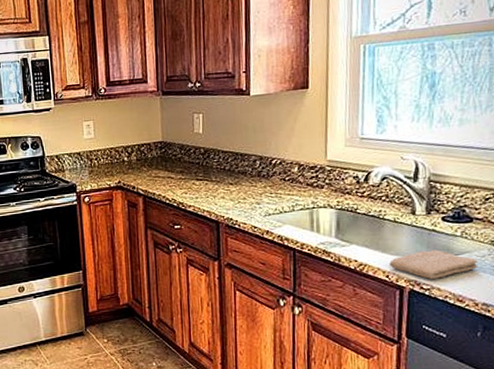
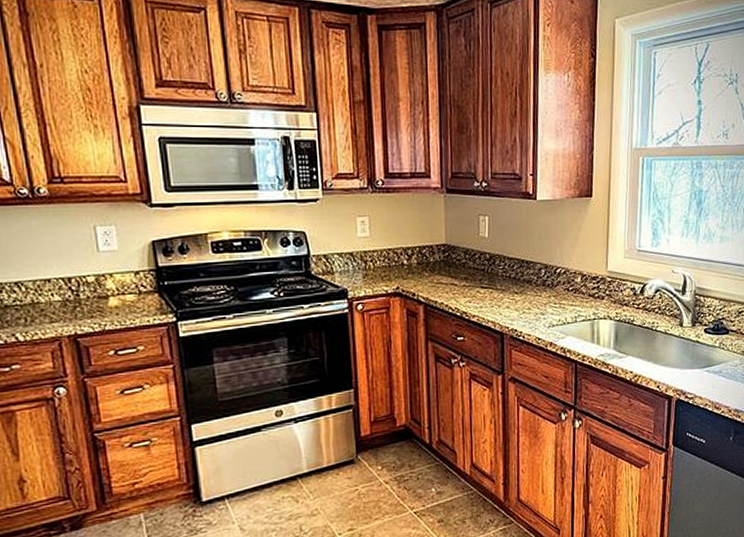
washcloth: present [389,250,478,280] -> none [660,360,732,389]

